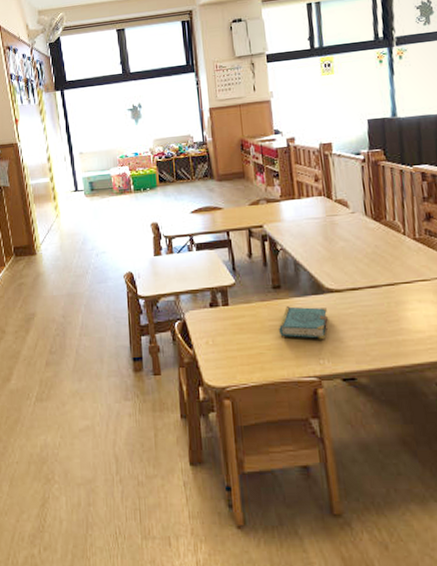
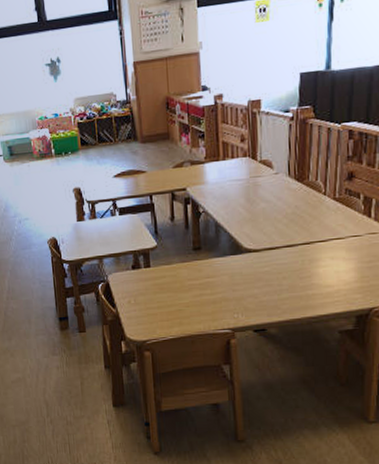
book: present [279,306,328,339] -> none [198,266,244,296]

